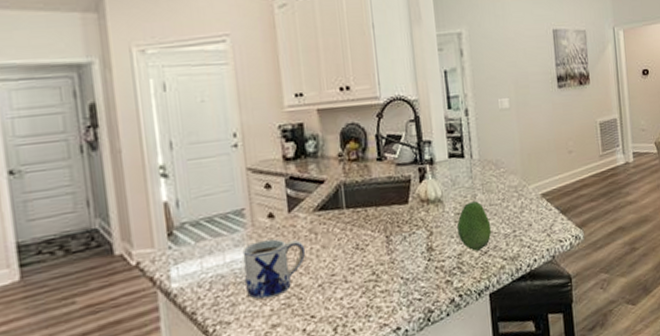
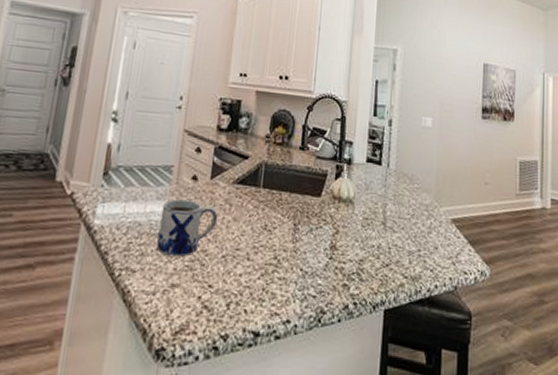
fruit: present [457,201,492,251] -> none [362,210,397,261]

